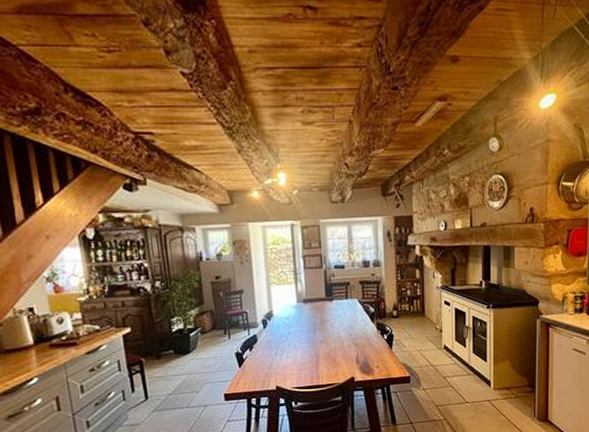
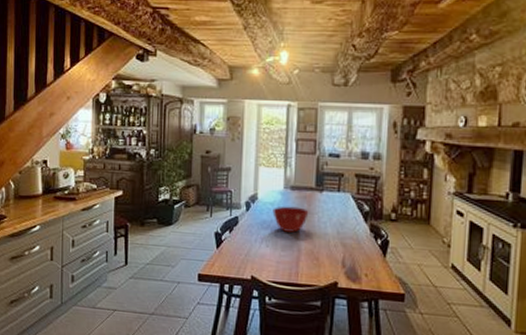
mixing bowl: none [289,317,323,342] -> present [272,206,309,233]

